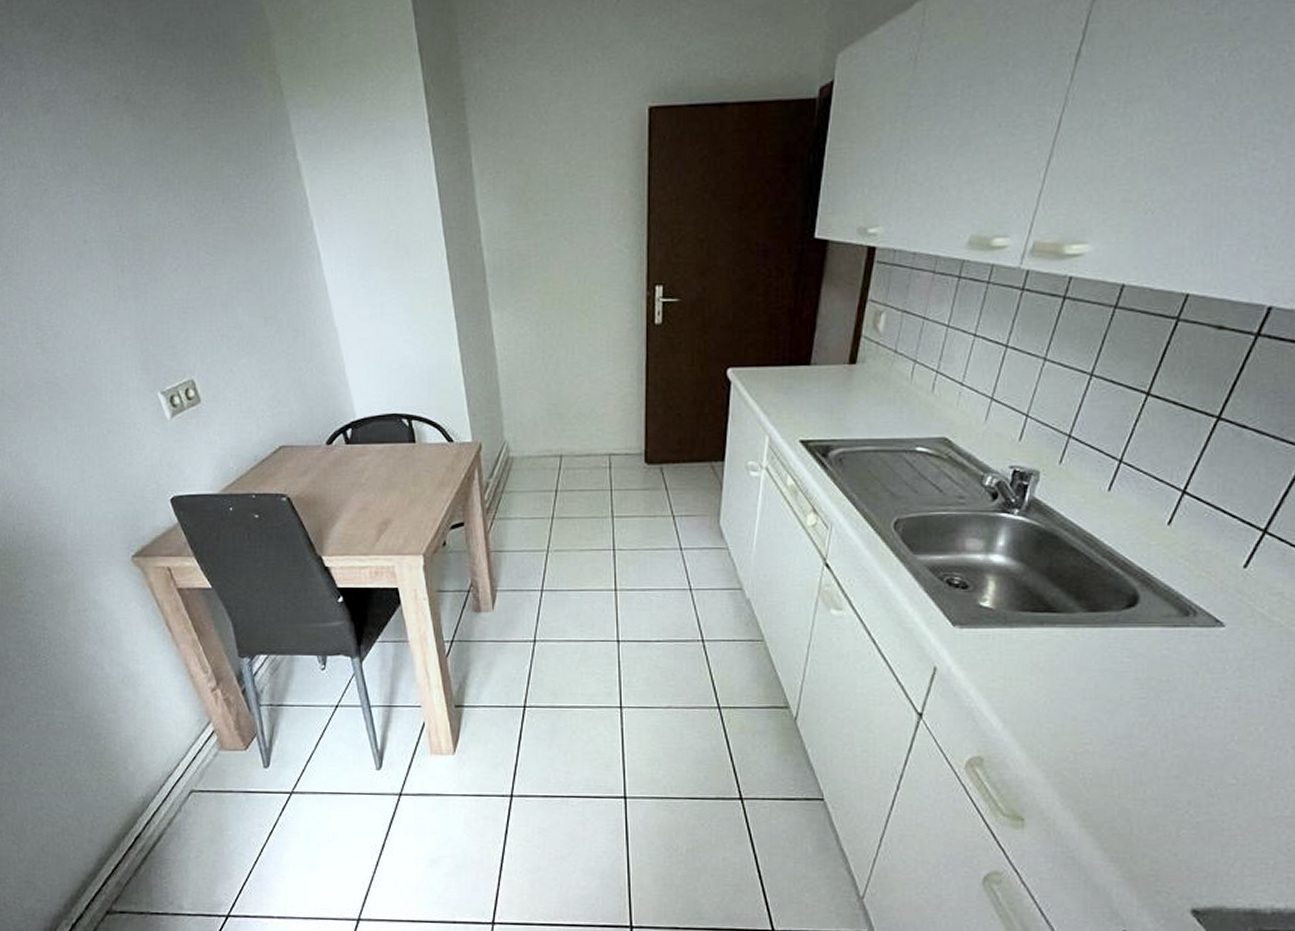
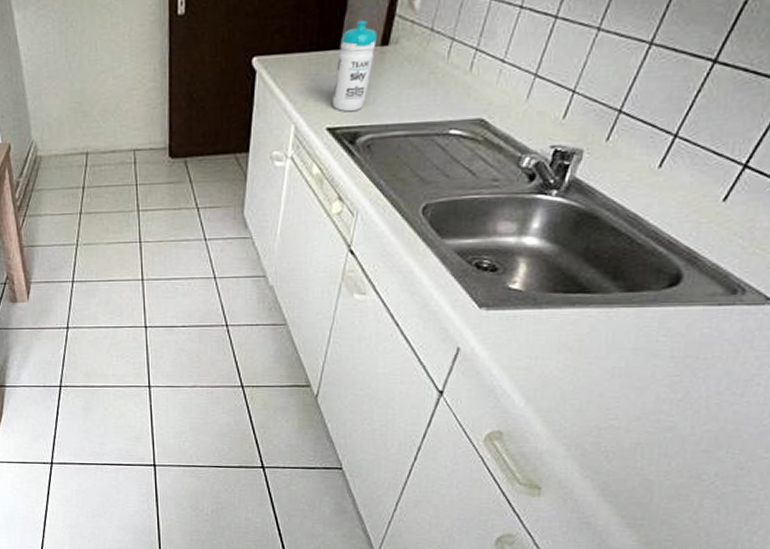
water bottle: none [804,339,845,426] -> present [332,20,377,112]

